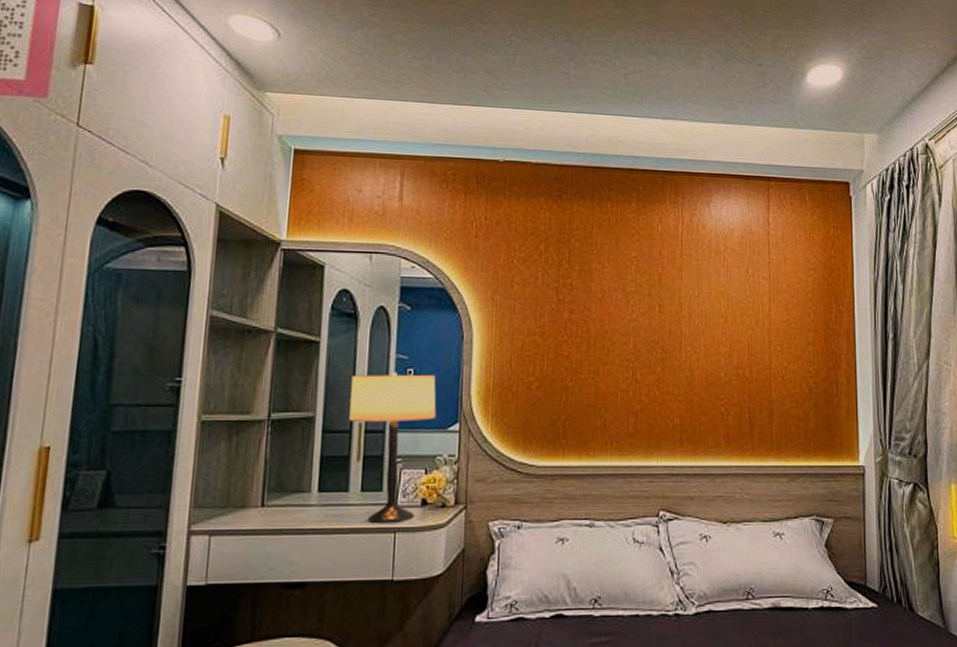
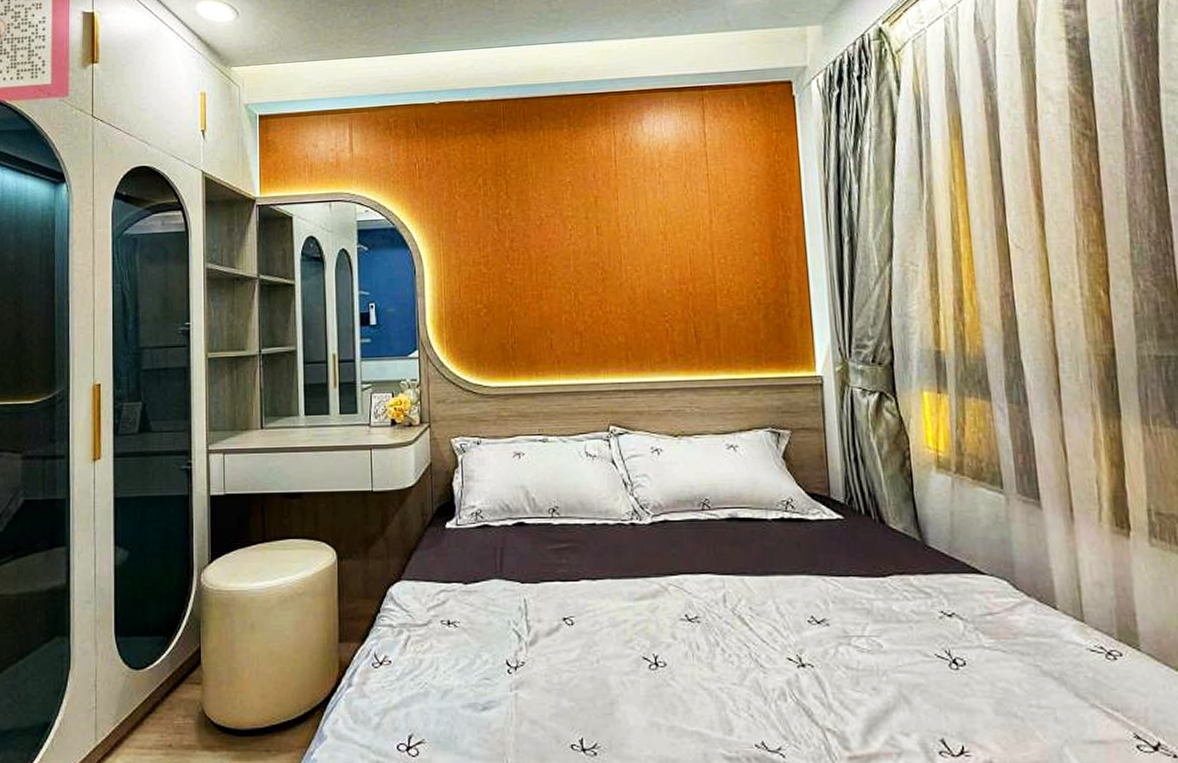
table lamp: present [349,372,437,524] -> none [324,307,398,442]

